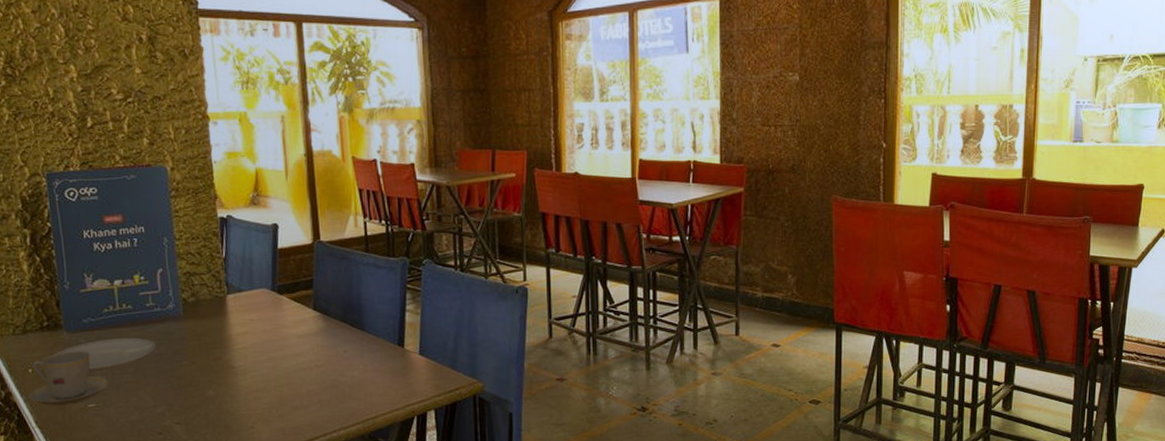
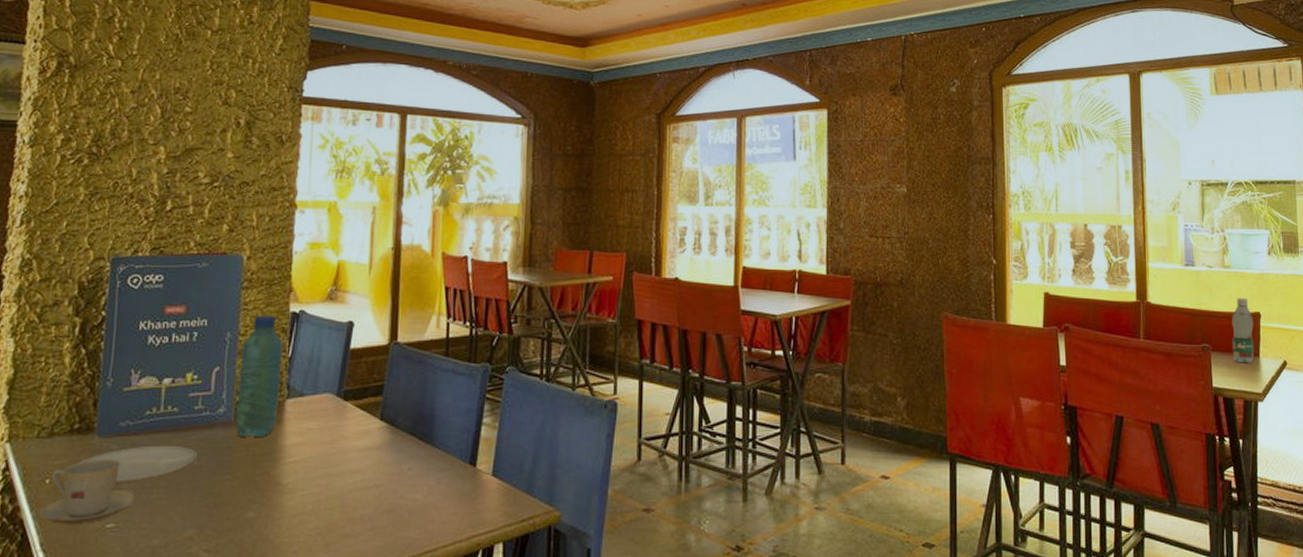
water bottle: none [179,220,221,329] -> present [235,315,283,438]
bottle: none [1112,171,1137,233] -> present [1232,297,1255,363]

